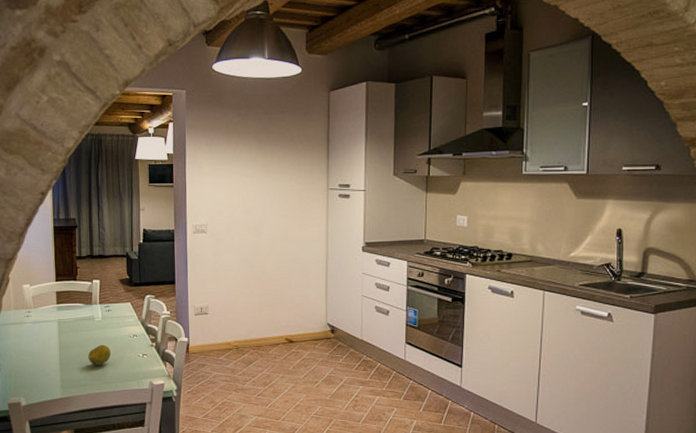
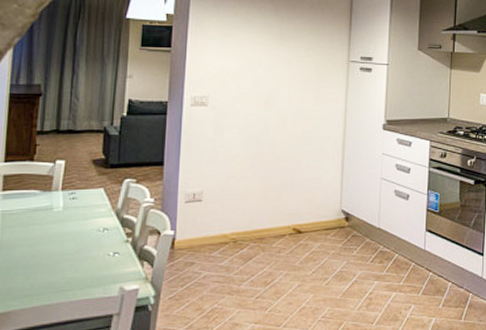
fruit: present [88,344,111,365] -> none [39,241,71,269]

